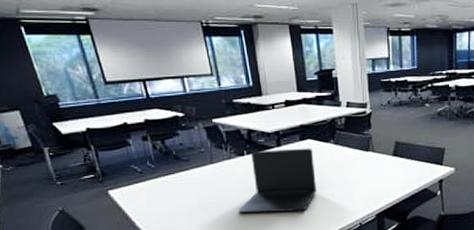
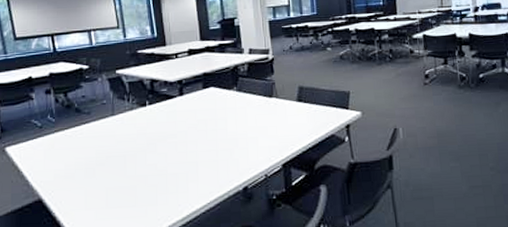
laptop: present [238,148,316,214] -> none [138,96,219,168]

